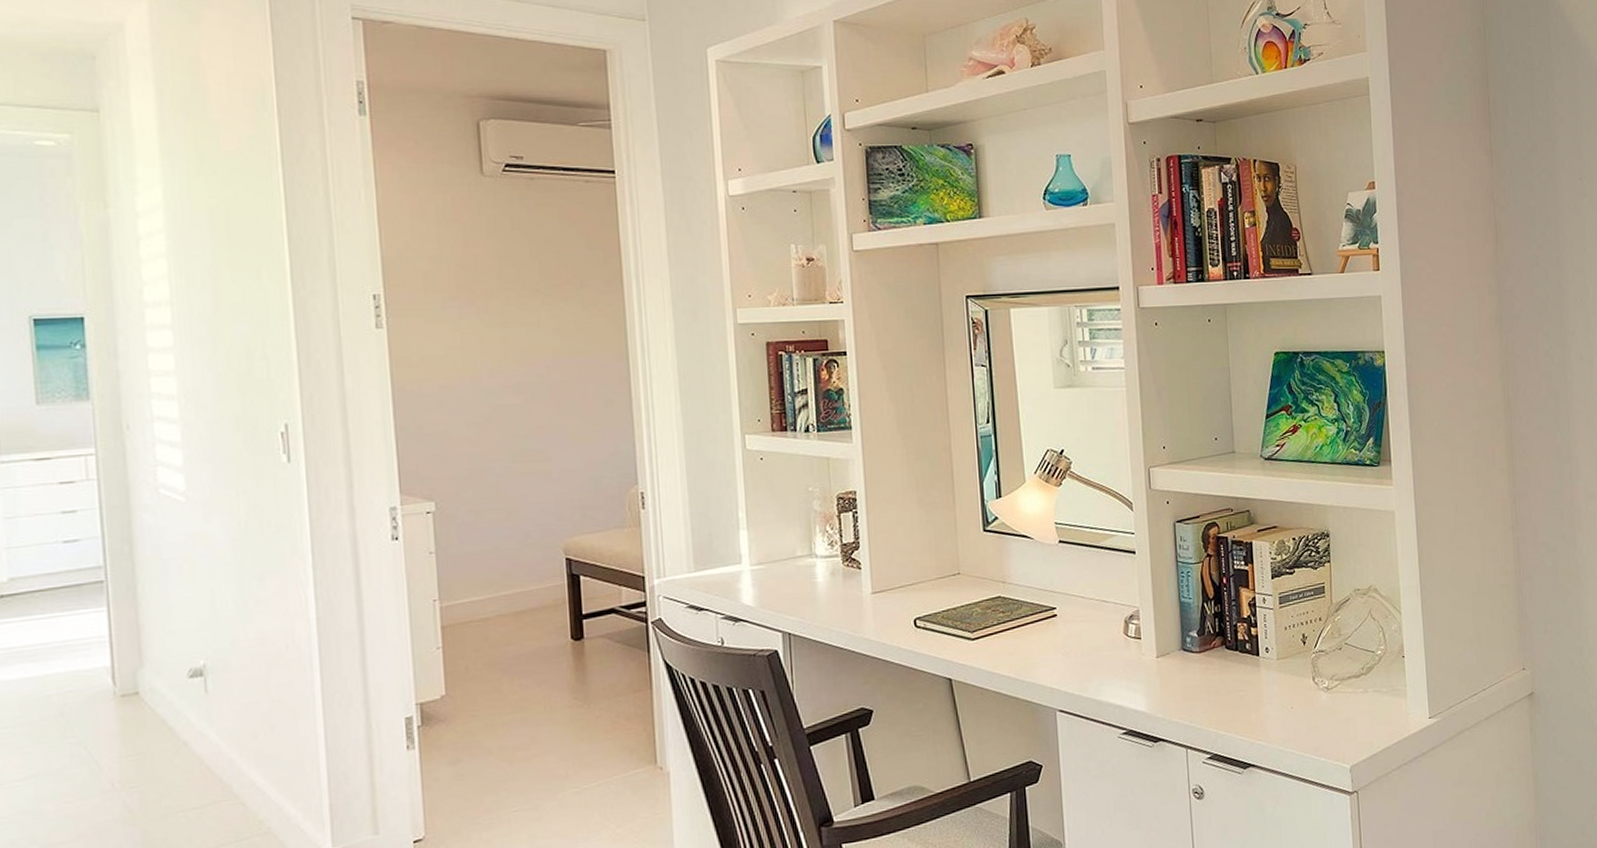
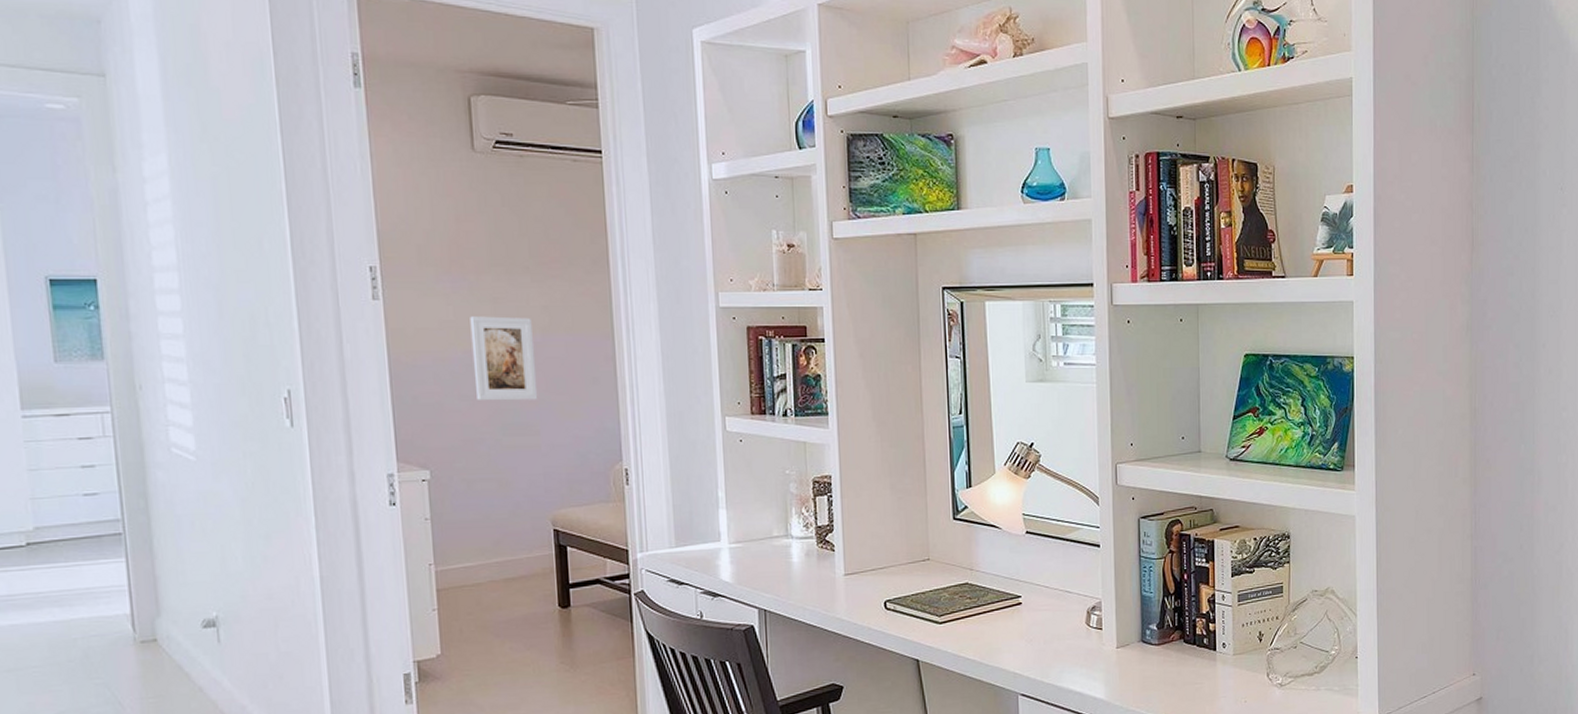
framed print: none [478,341,549,428] -> present [470,316,538,401]

